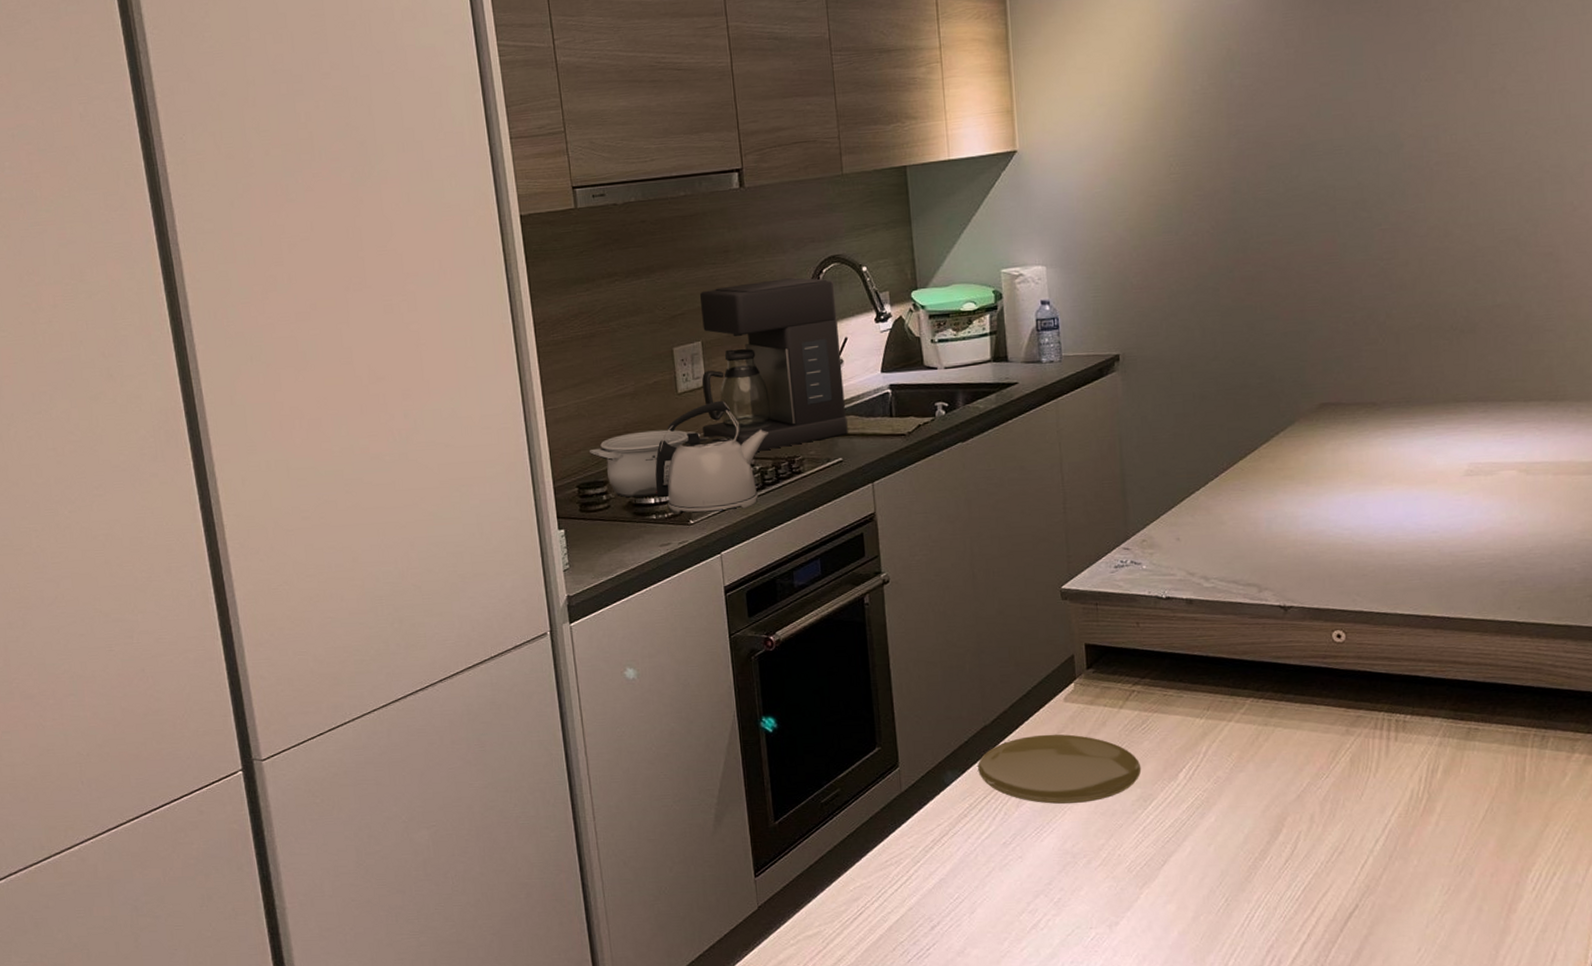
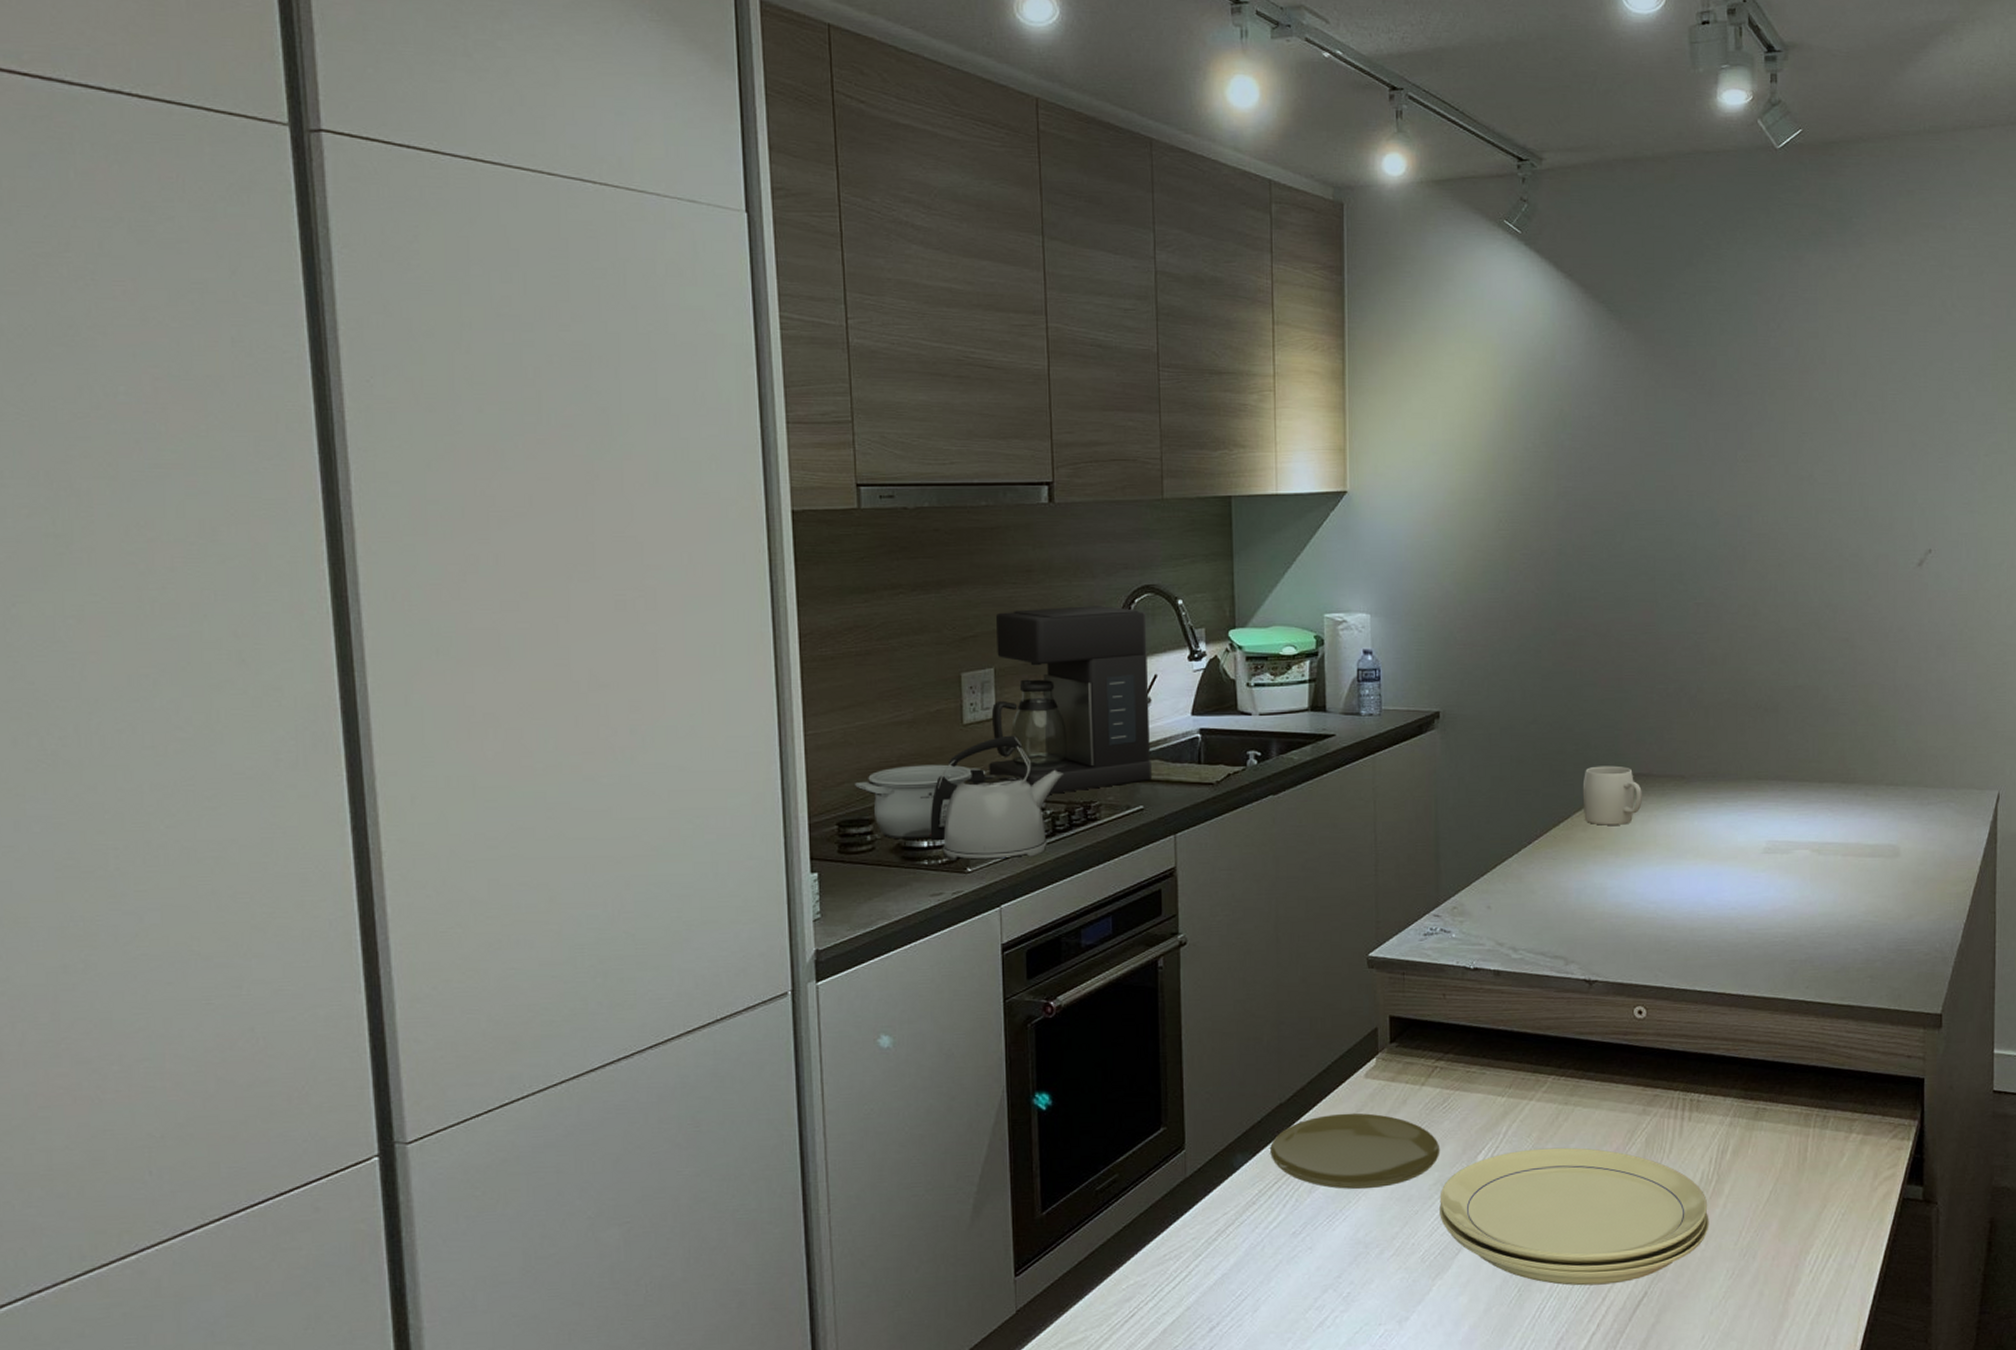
plate: none [1143,766,1421,898] -> present [1439,1147,1709,1286]
mug: none [1268,396,1332,456] -> present [1582,765,1642,825]

